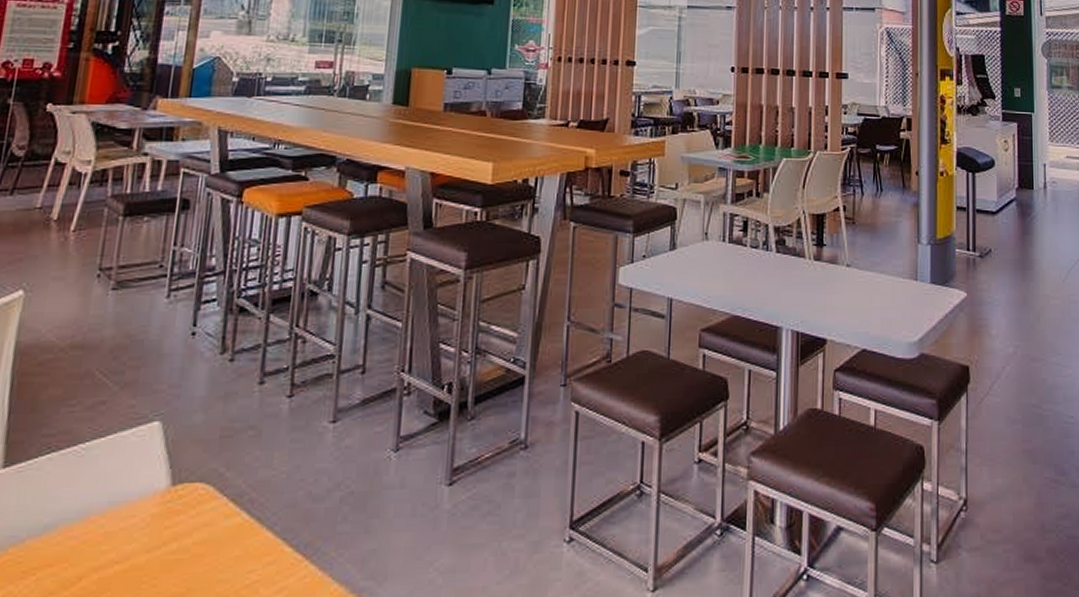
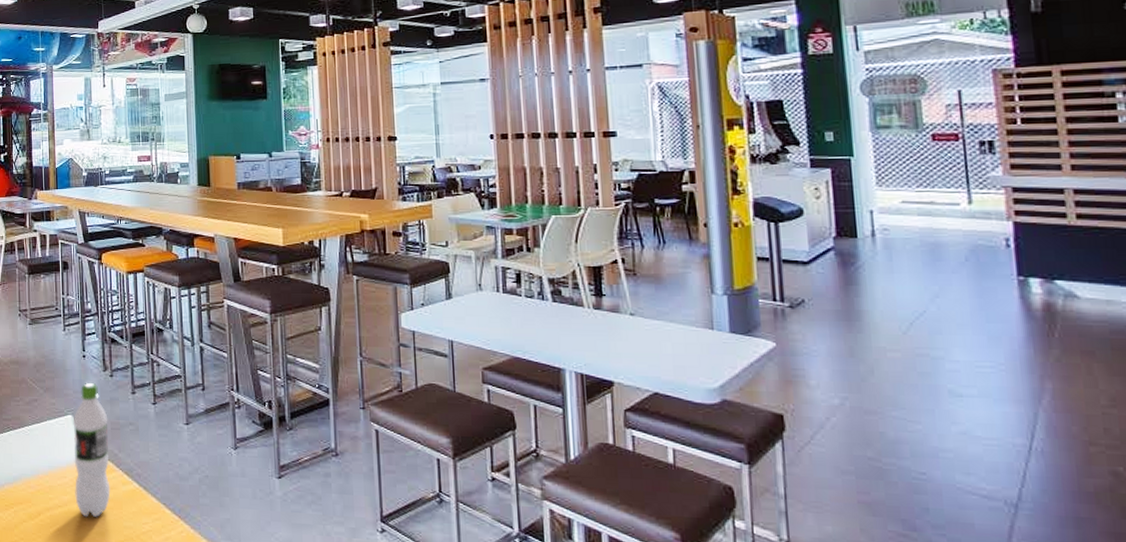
pop: none [144,371,217,574] -> present [73,382,111,518]

